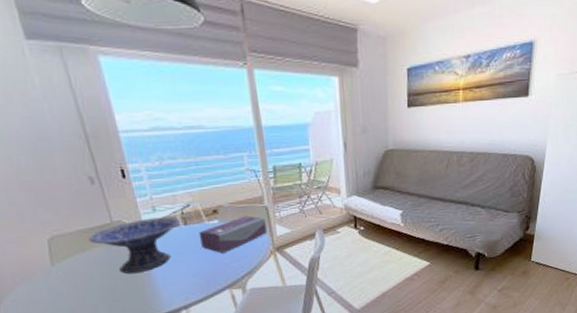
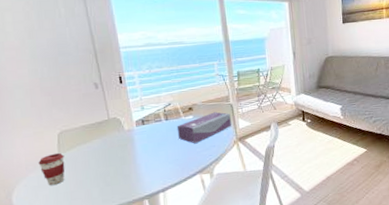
coffee cup: none [26,262,63,302] -> present [38,152,65,186]
decorative bowl: present [88,216,180,274] -> none [89,114,162,162]

